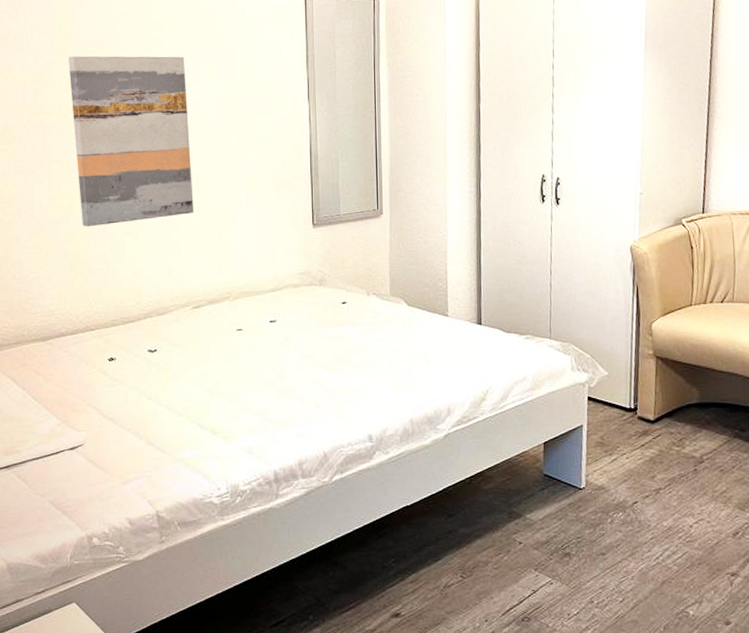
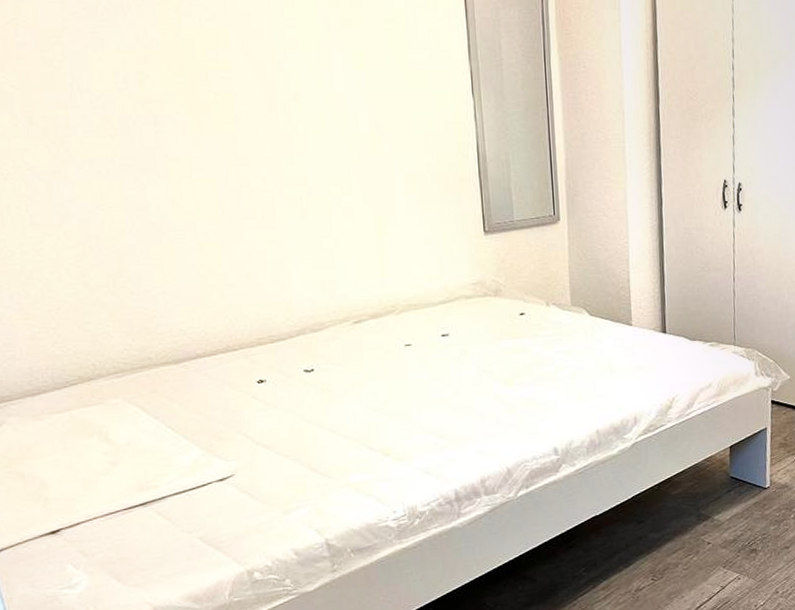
wall art: present [69,56,193,227] -> none [179,35,347,235]

